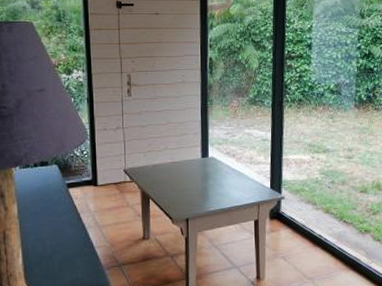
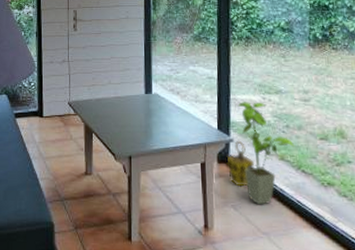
lantern: none [278,197,302,240] -> present [226,140,254,187]
house plant: none [289,161,339,254] -> present [237,102,295,205]

